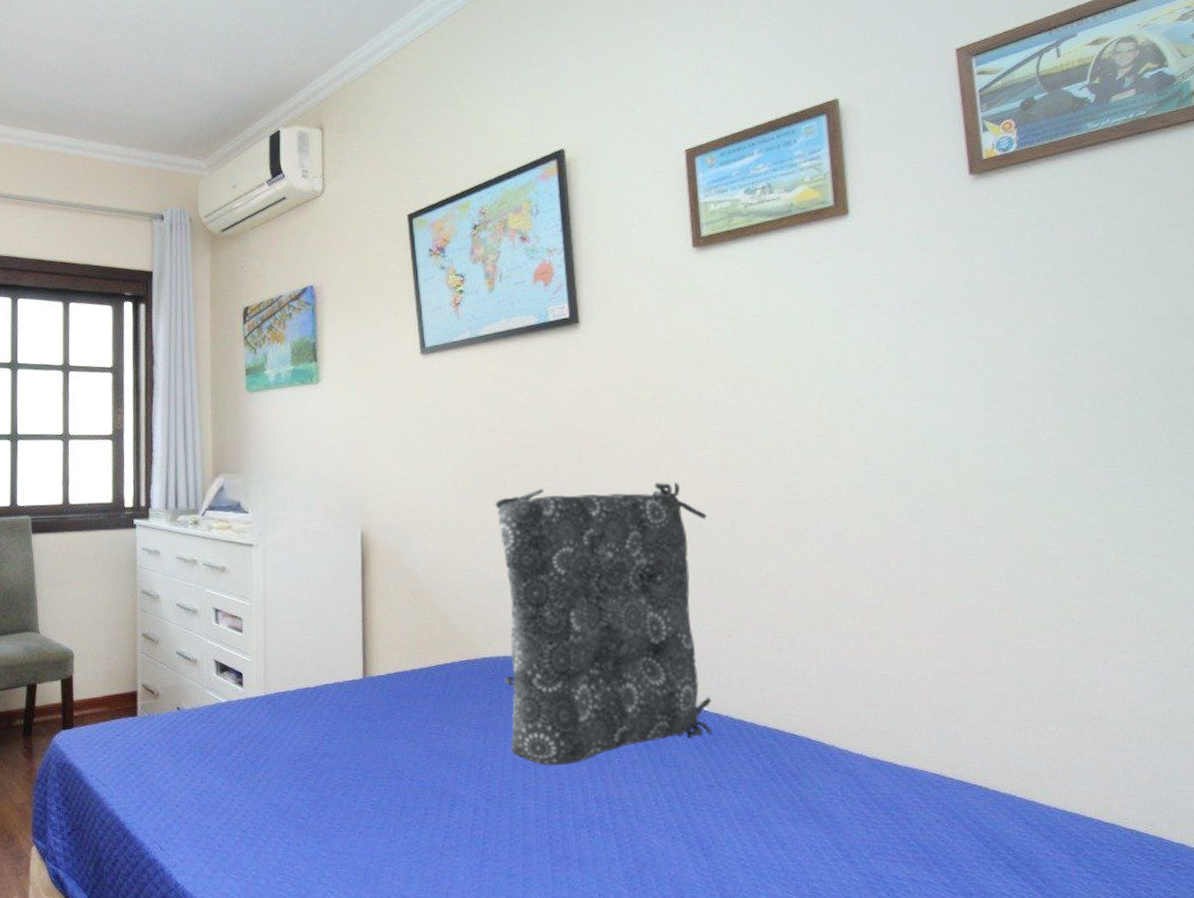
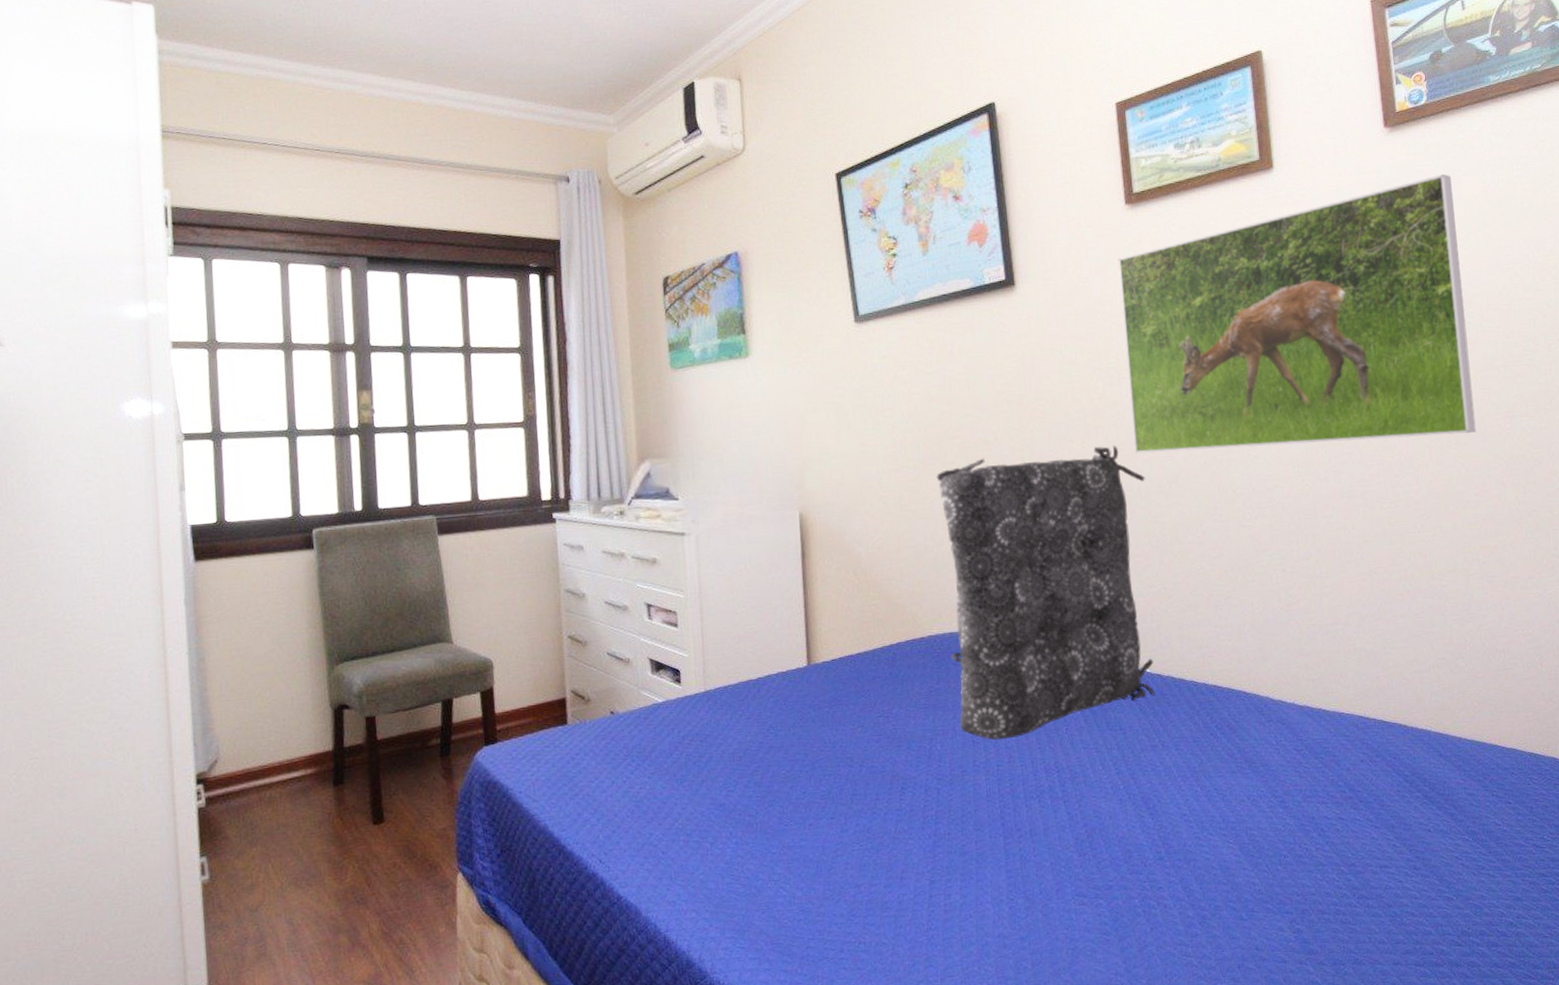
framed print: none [684,222,1070,492] -> present [1118,174,1476,454]

